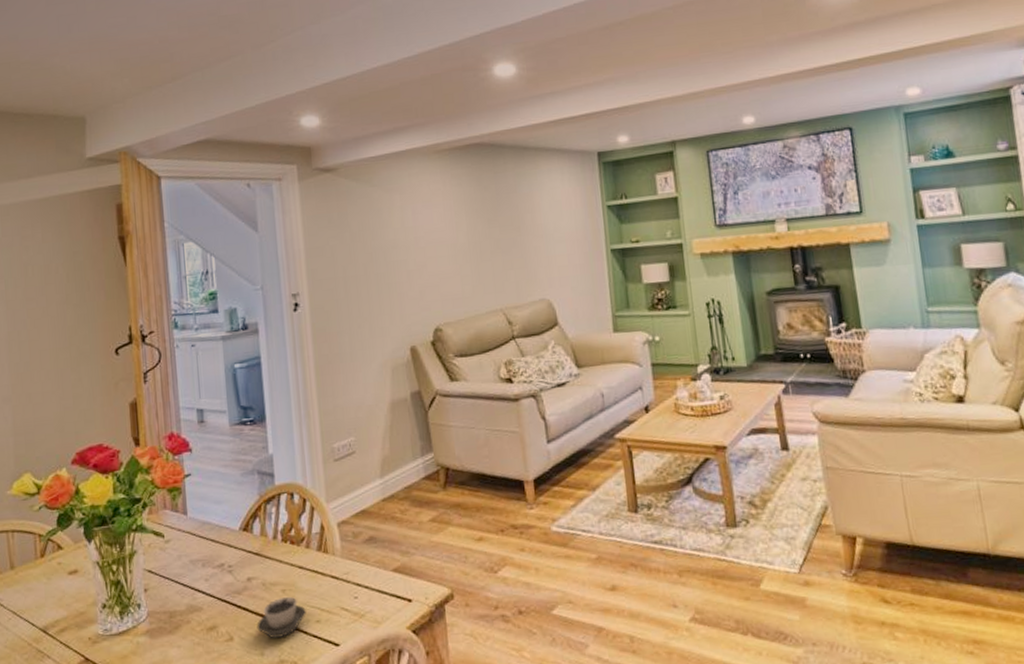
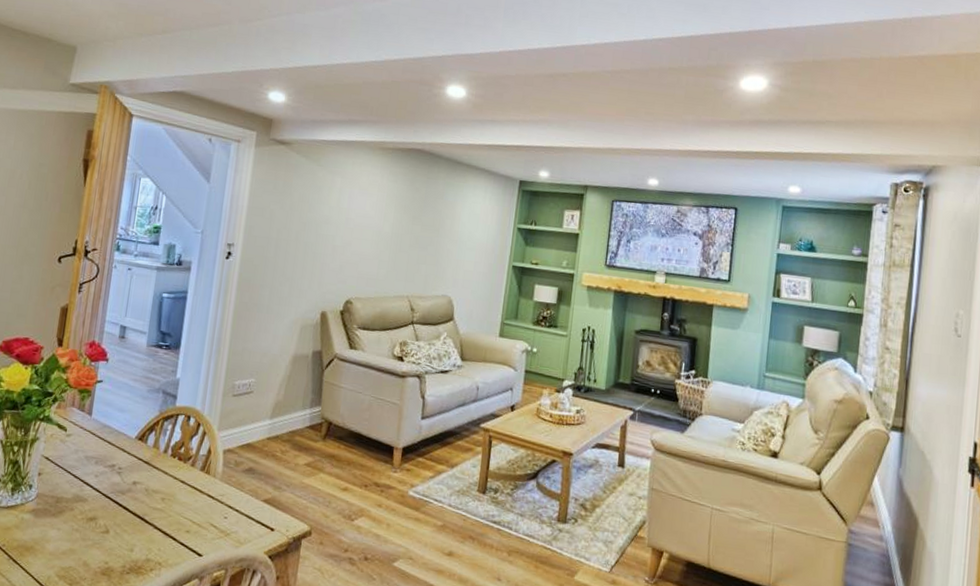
cup: present [256,596,306,639] -> none [132,504,179,540]

